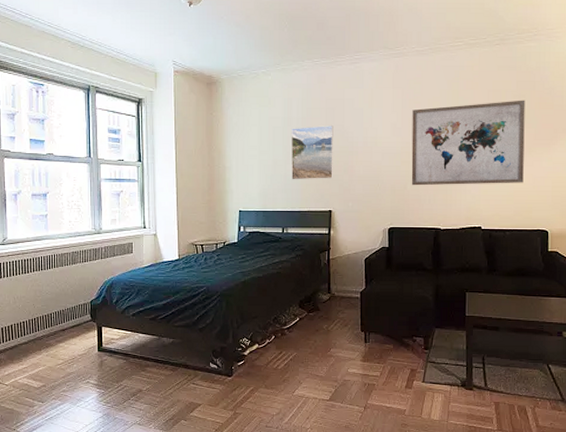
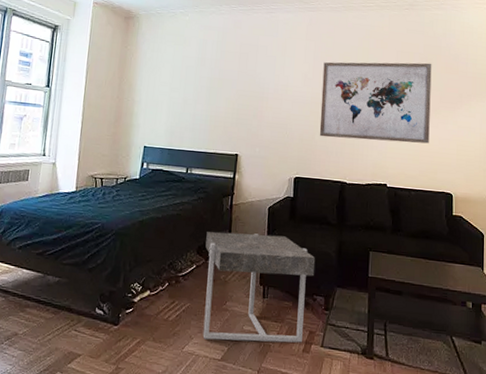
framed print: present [291,126,334,180] -> none [200,68,246,123]
side table: none [307,284,414,383] -> present [202,231,316,343]

